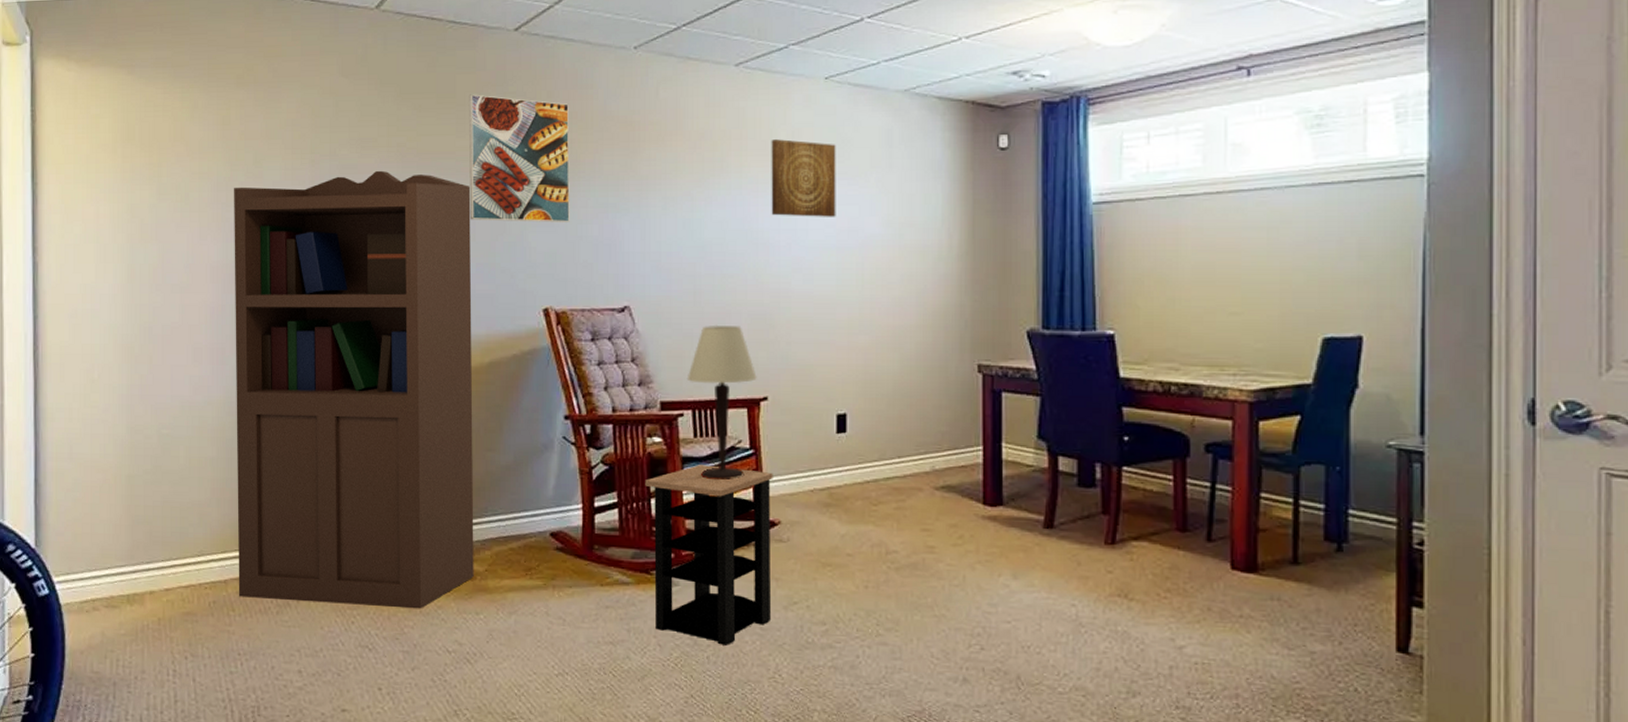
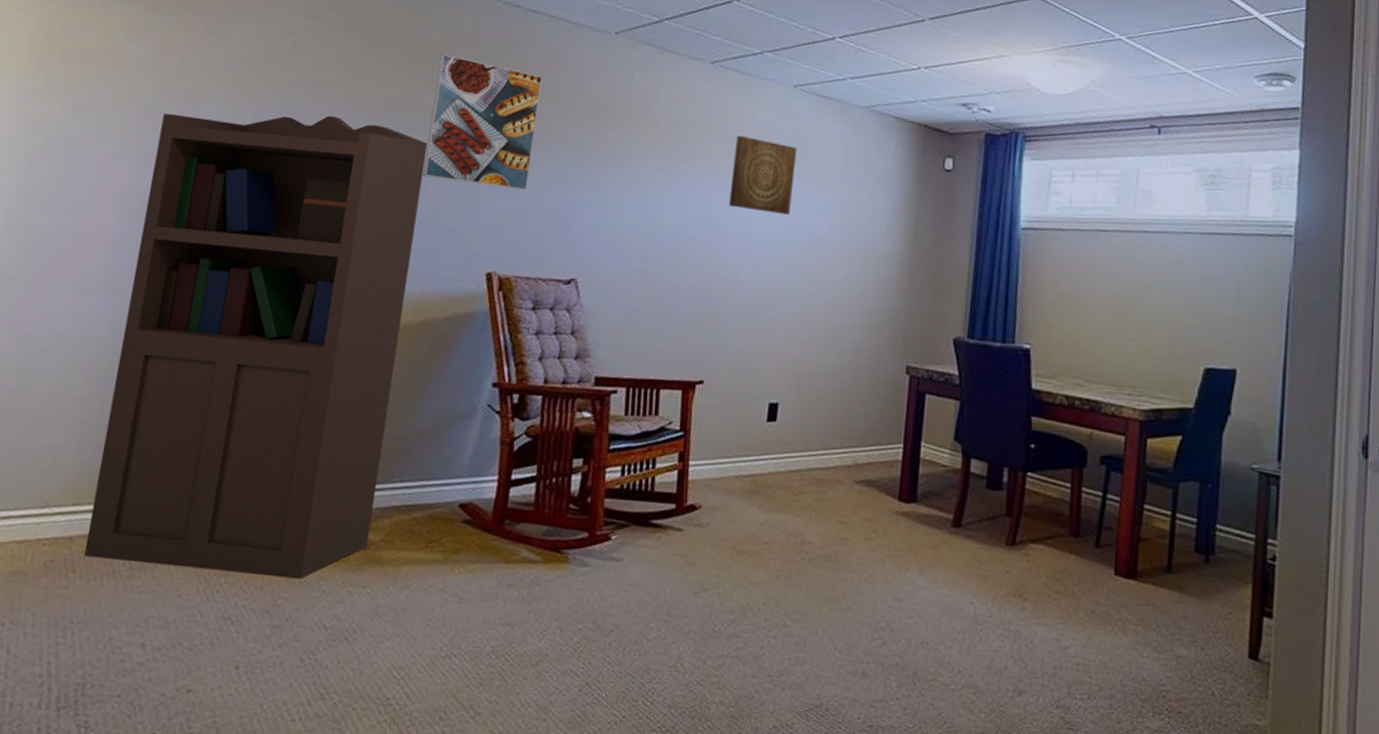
side table: present [645,465,773,647] -> none [558,443,700,632]
table lamp: present [687,324,757,481] -> none [625,305,696,461]

